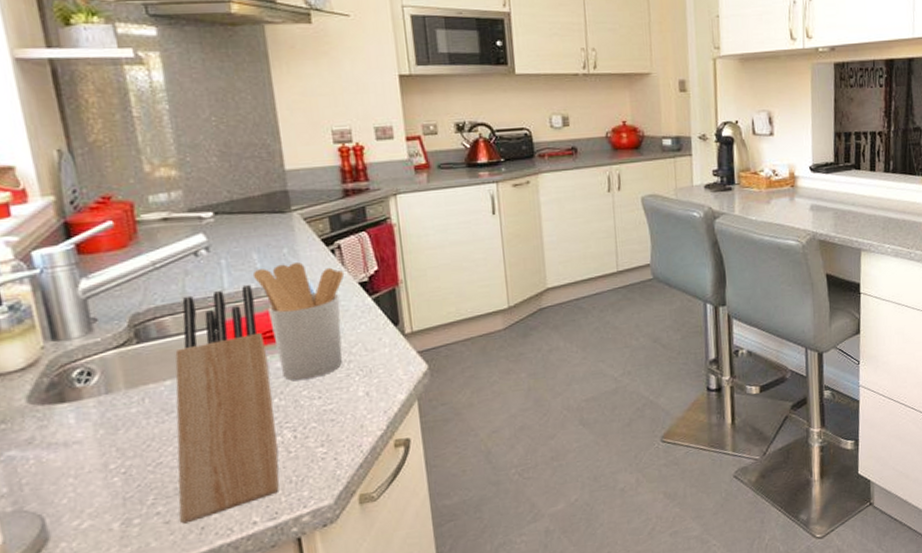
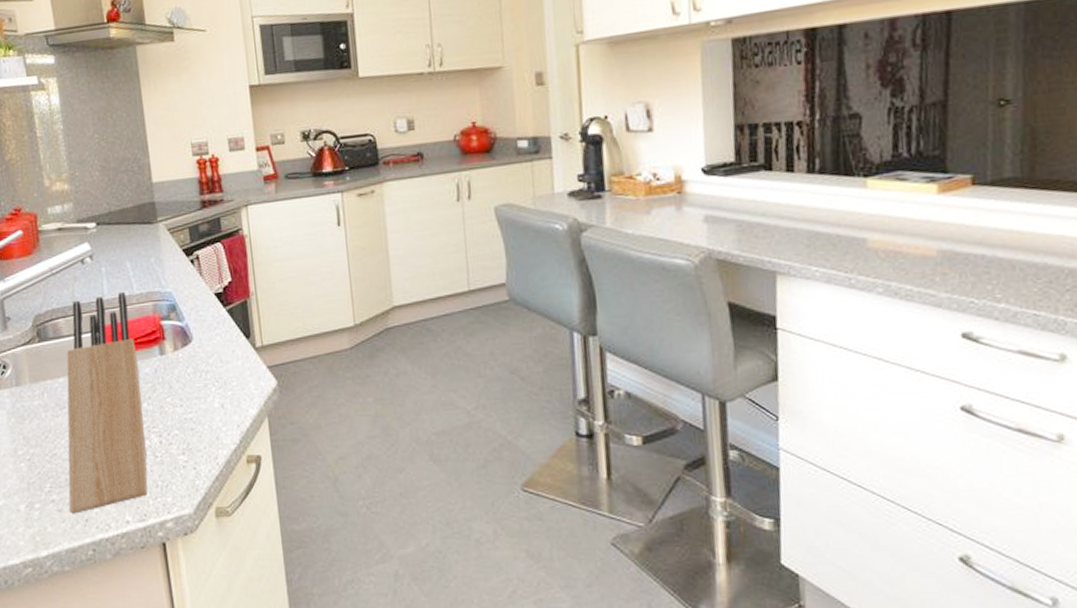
utensil holder: present [252,262,345,381] -> none [126,272,202,388]

